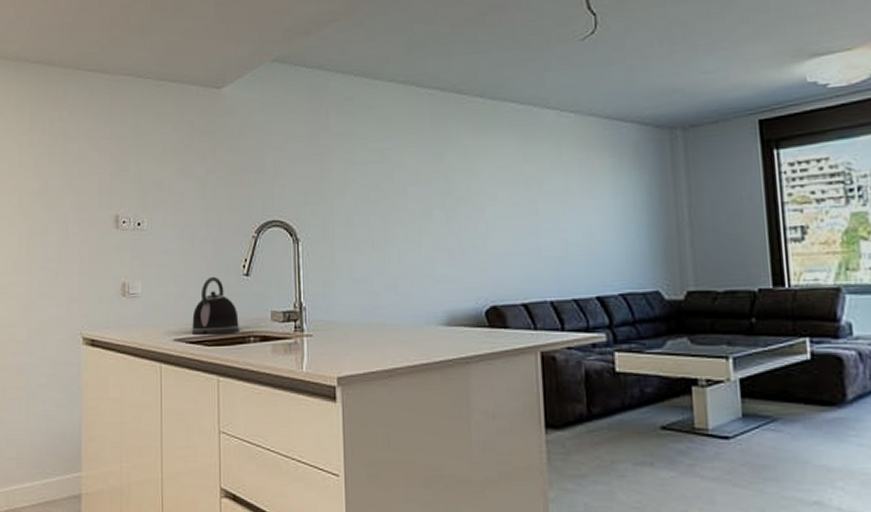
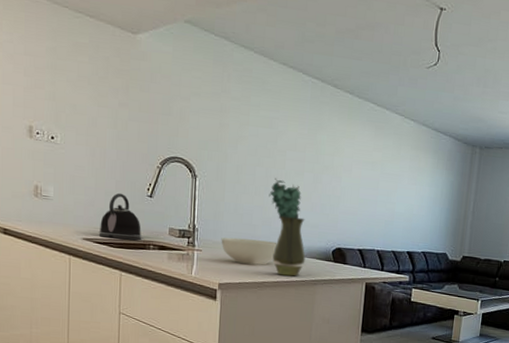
bowl: none [335,310,408,346] -> present [221,237,277,265]
vase: none [390,224,450,357] -> present [269,177,306,277]

